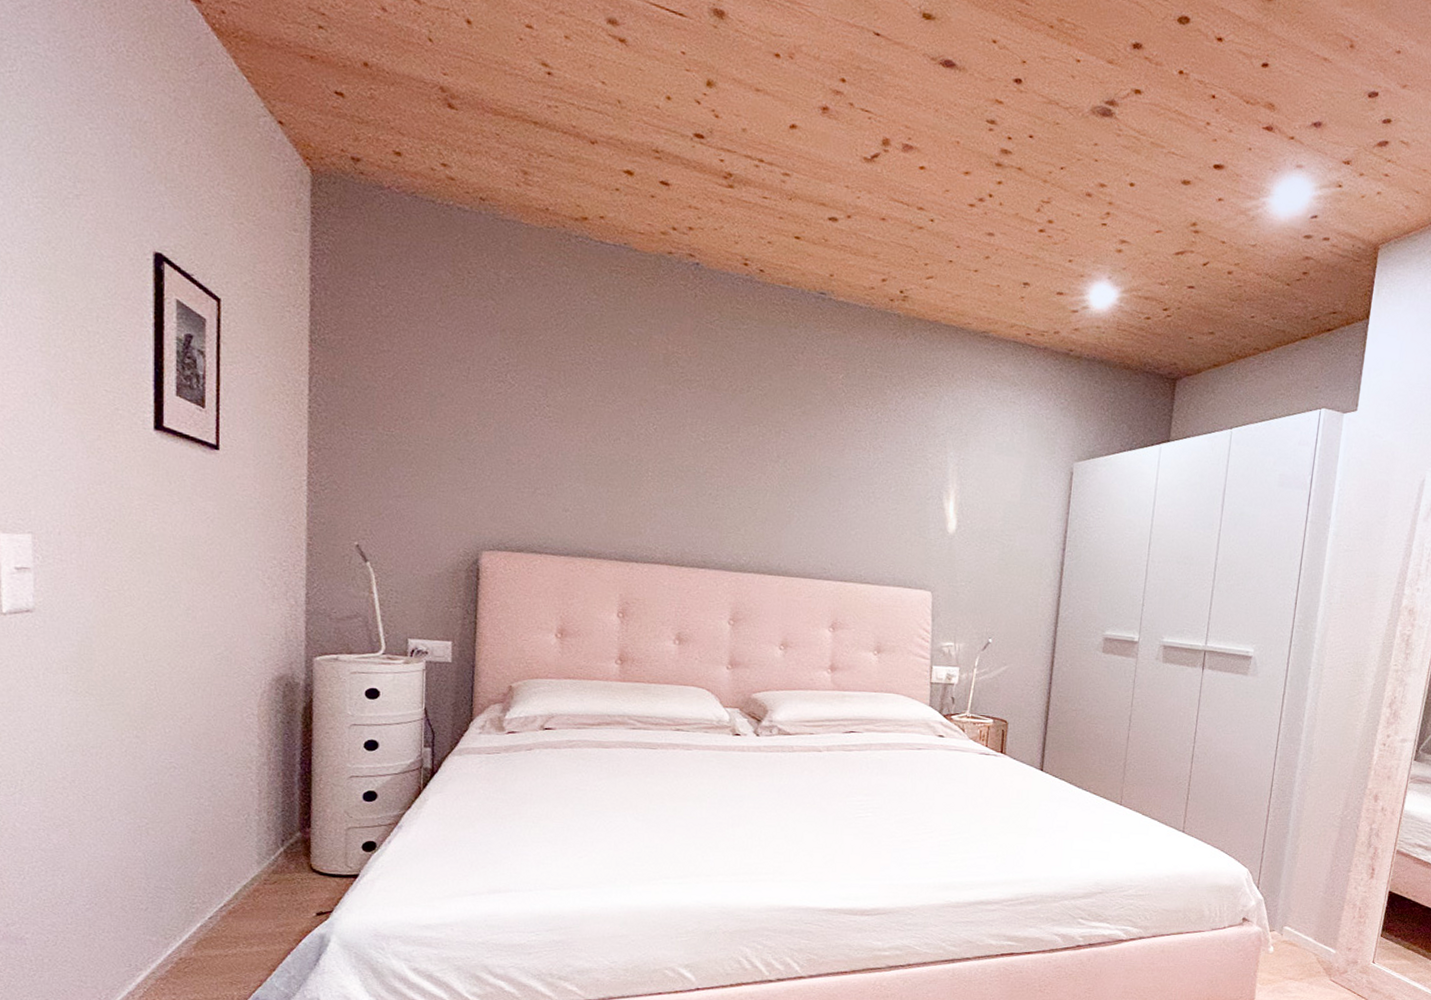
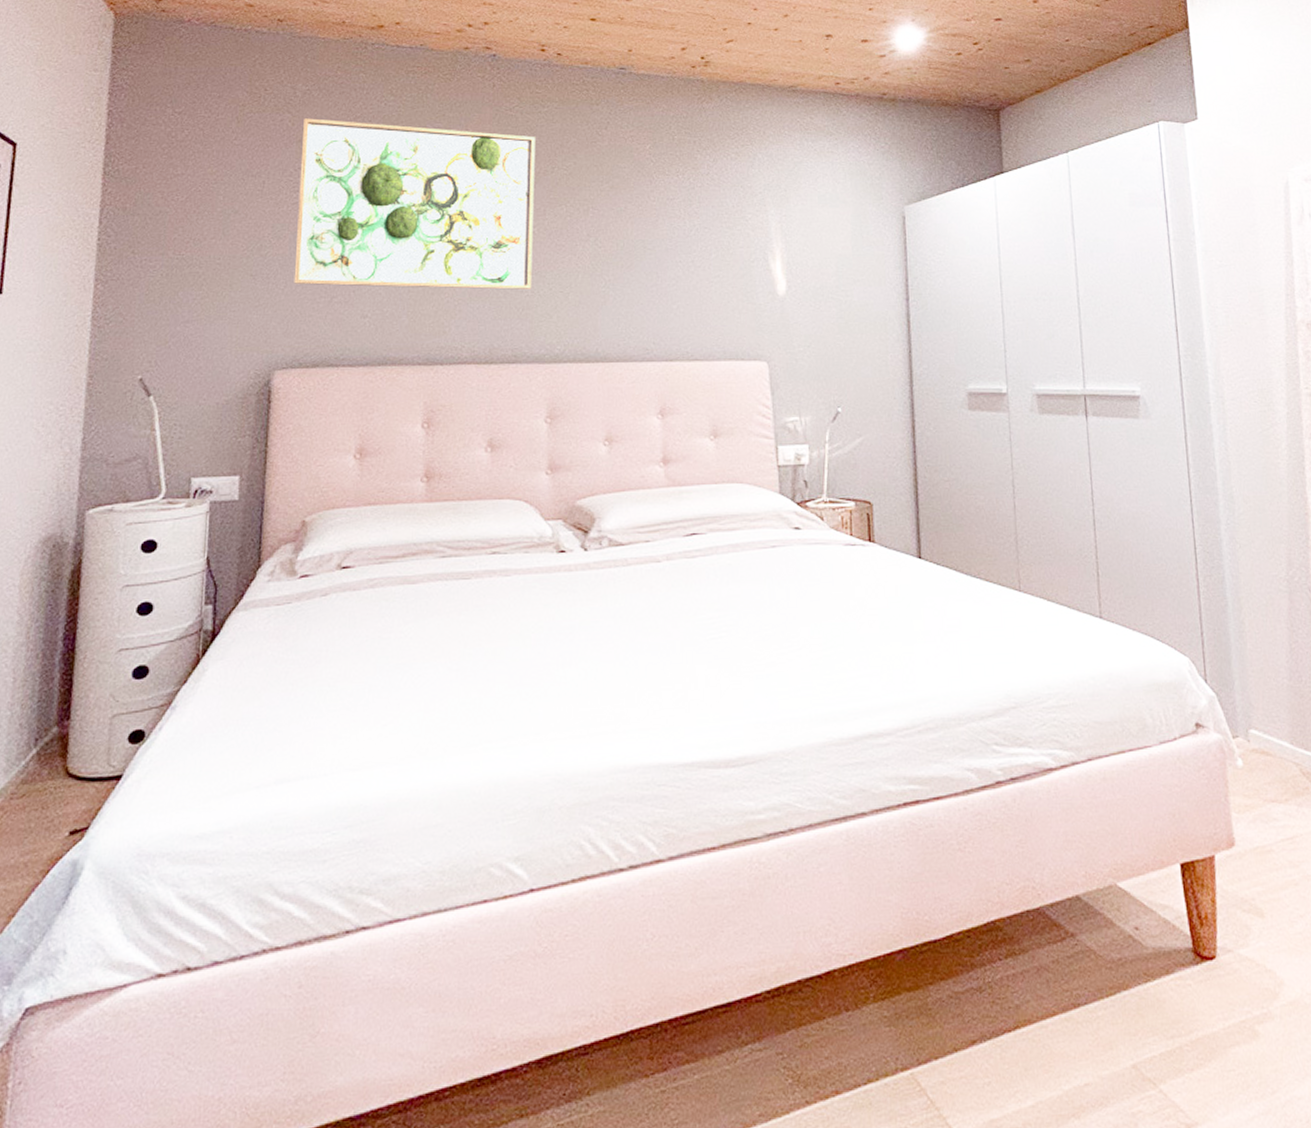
wall art: none [499,307,734,502] -> present [294,118,536,290]

